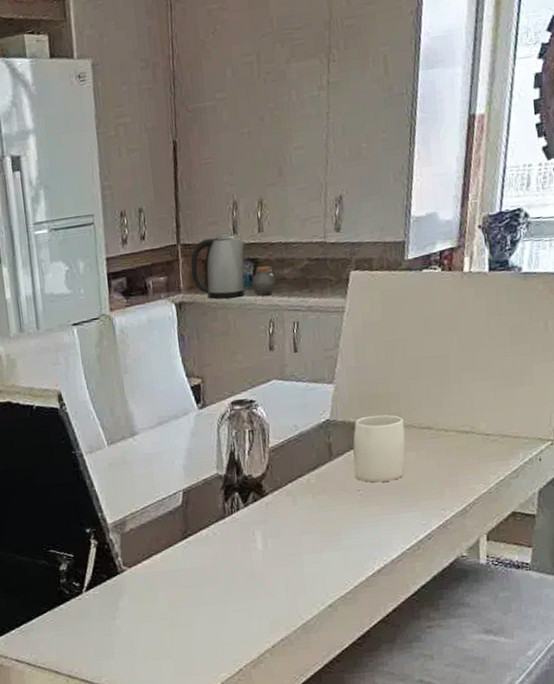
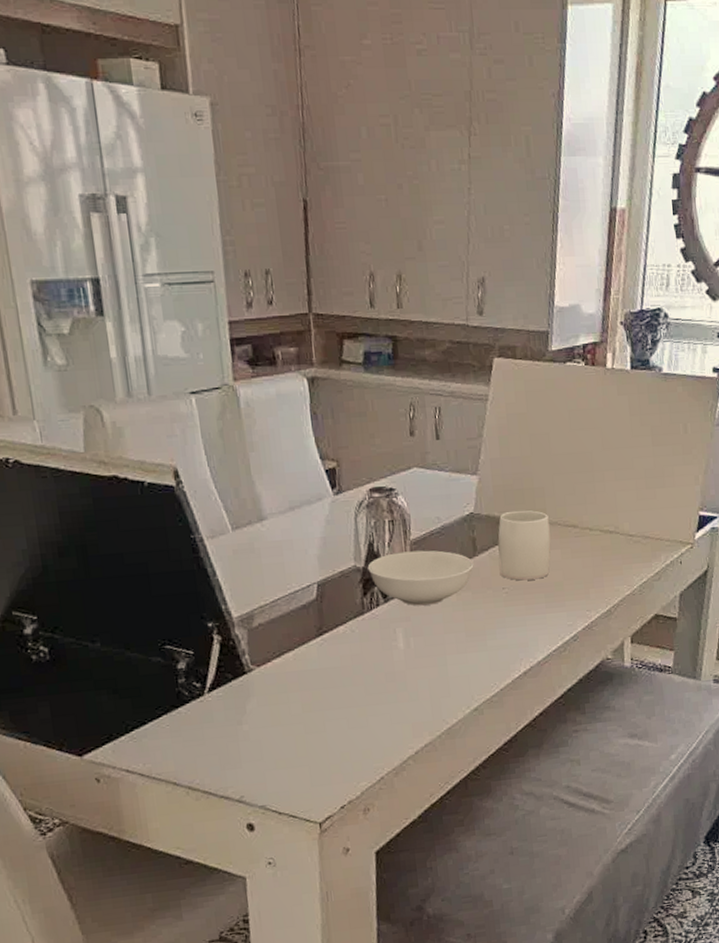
kettle: present [191,234,245,299] -> none [324,306,383,377]
bowl: none [229,456,330,510] -> present [367,550,474,606]
jar: present [251,265,277,296] -> none [390,345,417,376]

